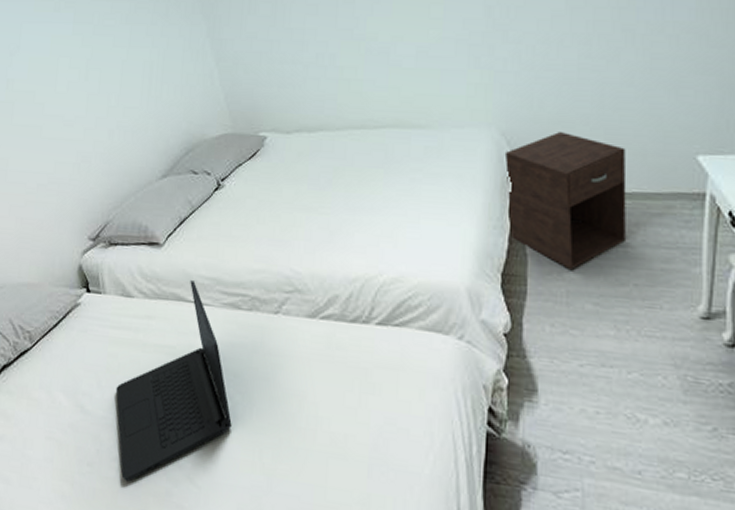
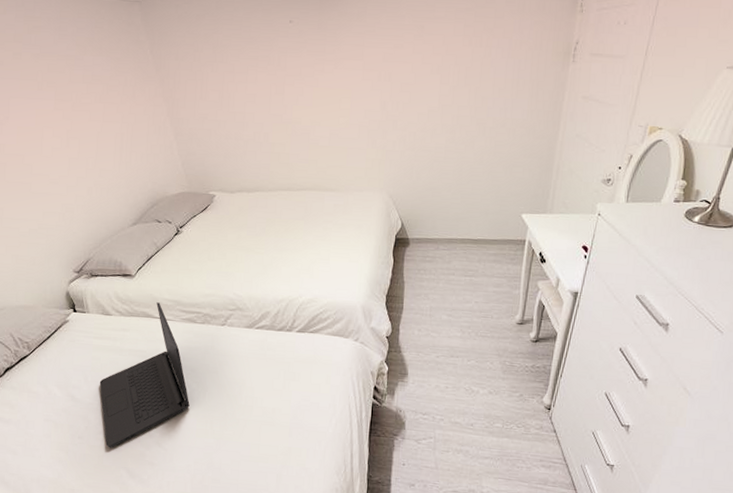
nightstand: present [504,132,627,269] -> none [391,196,475,292]

